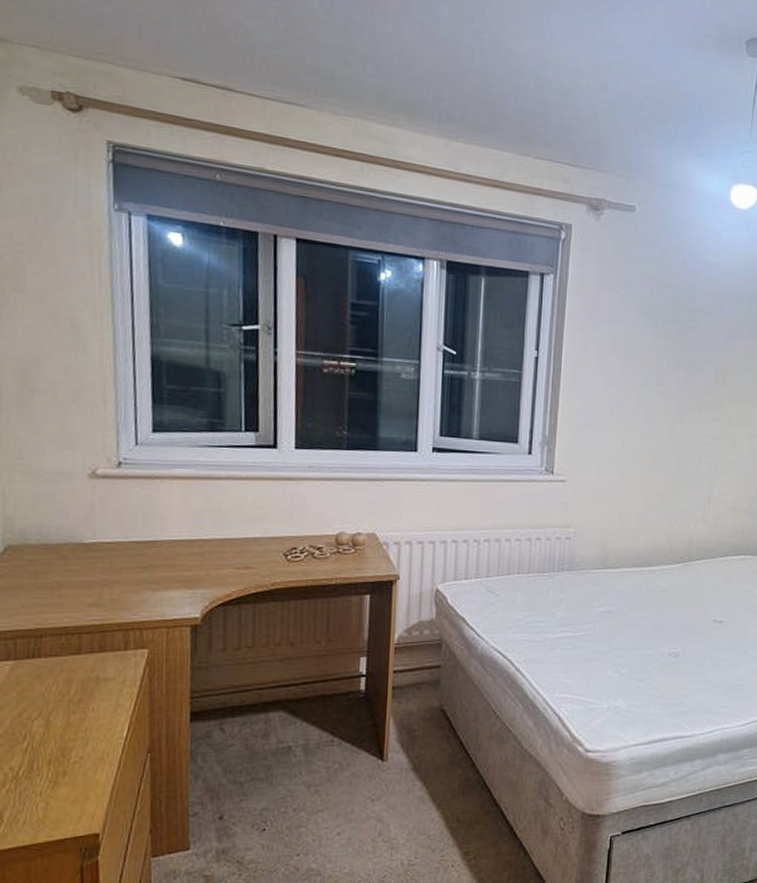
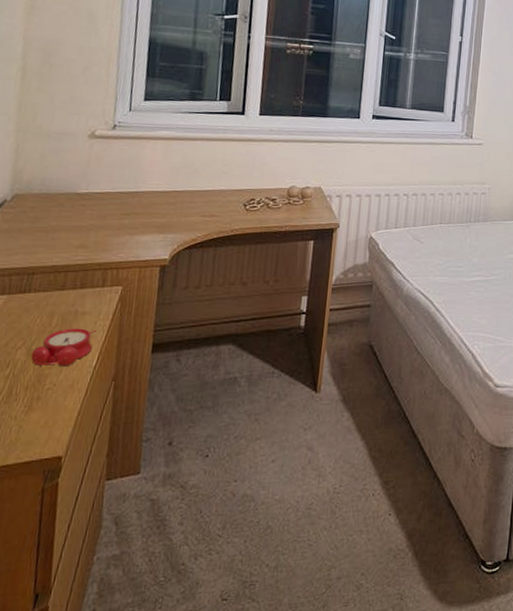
alarm clock: none [50,696,123,739] -> present [30,328,96,367]

